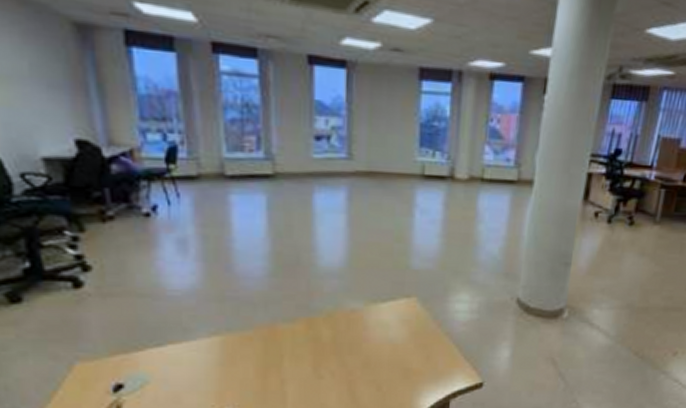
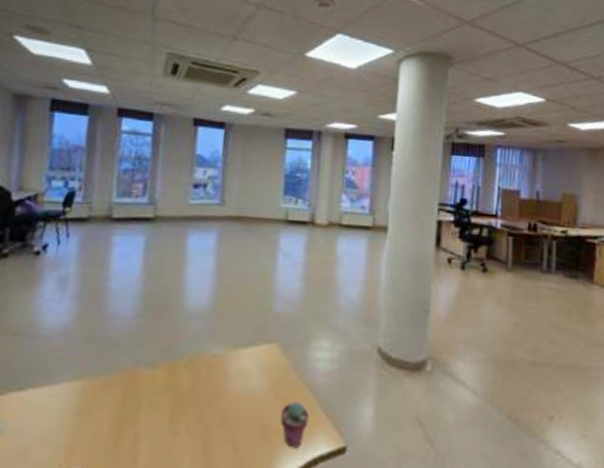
potted succulent: none [420,348,449,385] -> present [280,402,309,448]

